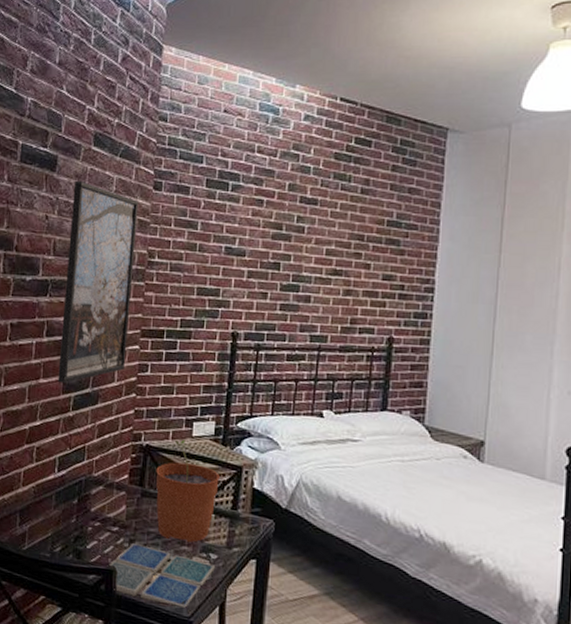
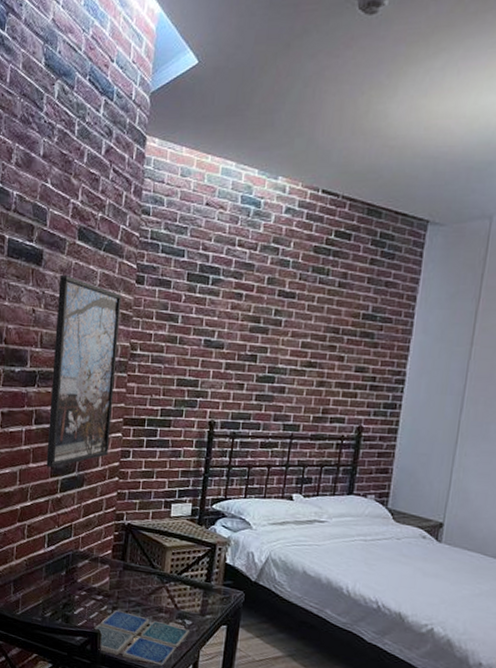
plant pot: present [156,440,220,543] -> none [137,520,195,611]

